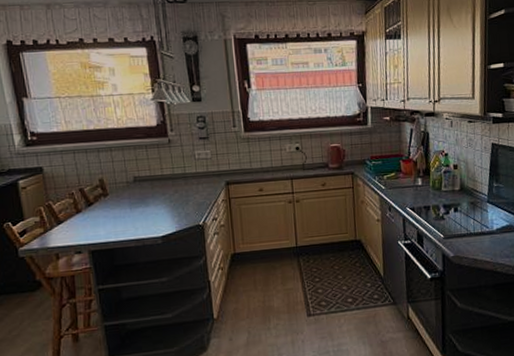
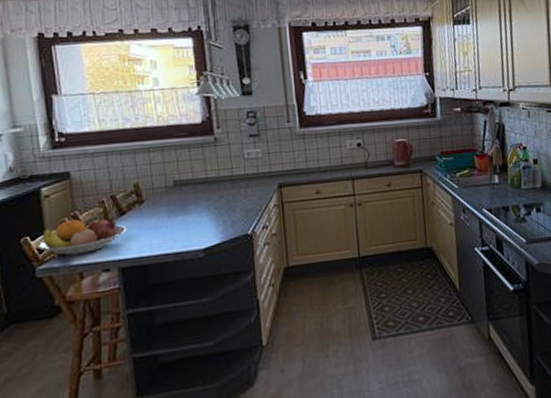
fruit bowl: none [18,207,95,239] -> present [38,217,127,256]

